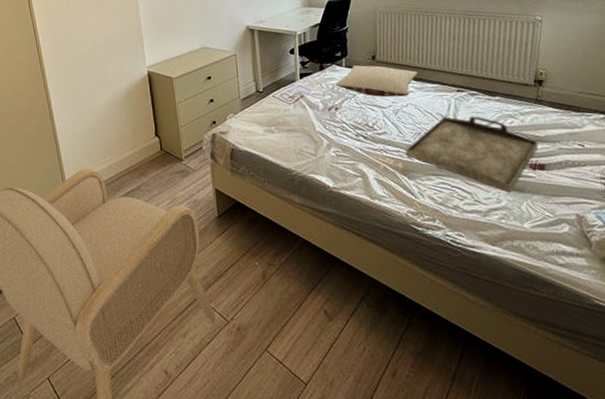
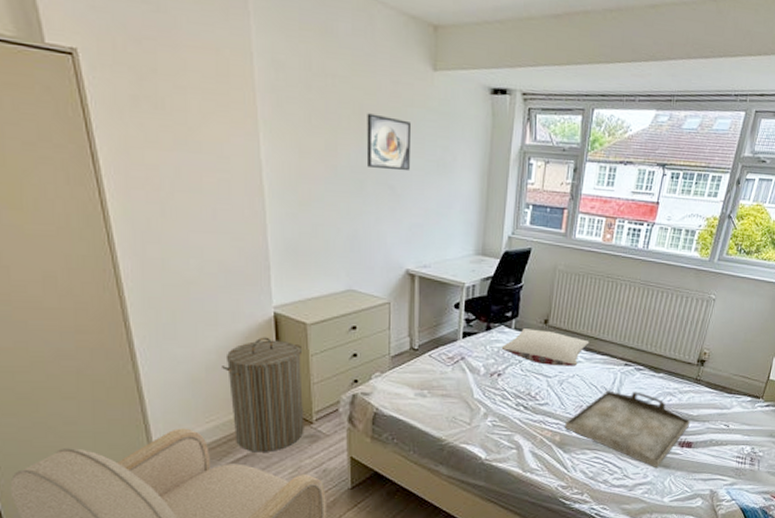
laundry hamper: none [111,91,177,187] -> present [220,337,304,452]

